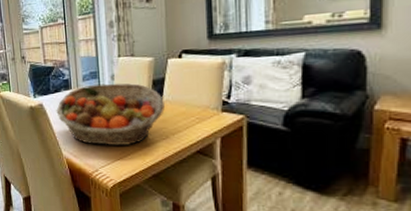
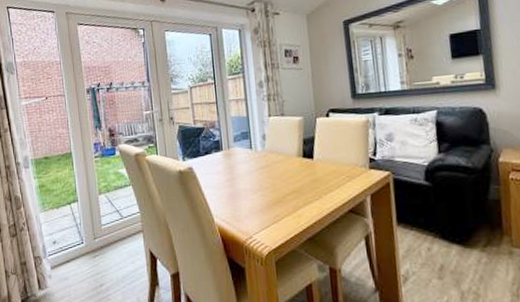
fruit basket: present [56,83,165,145] -> none [207,143,316,209]

